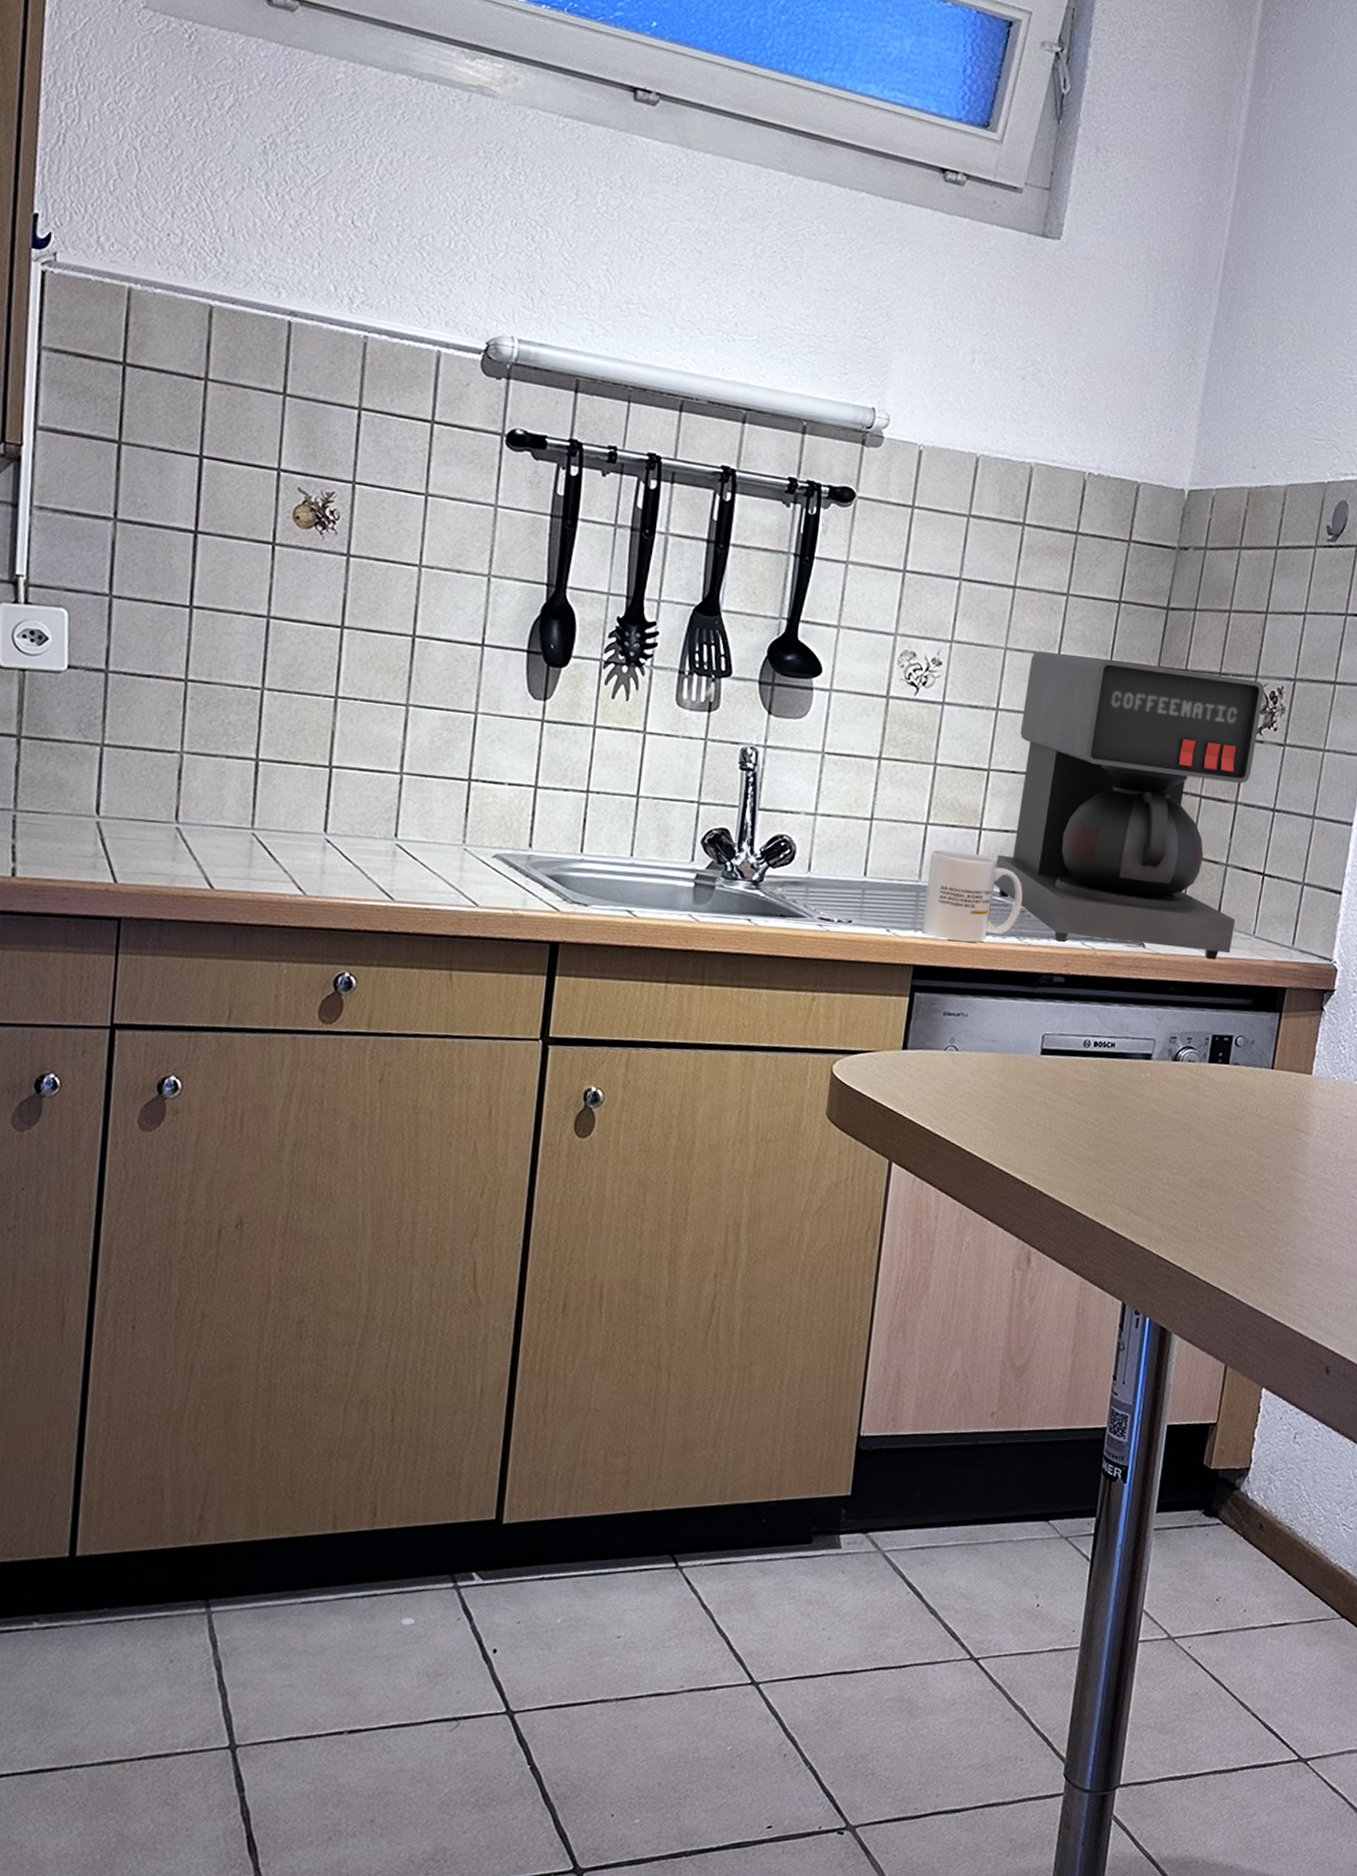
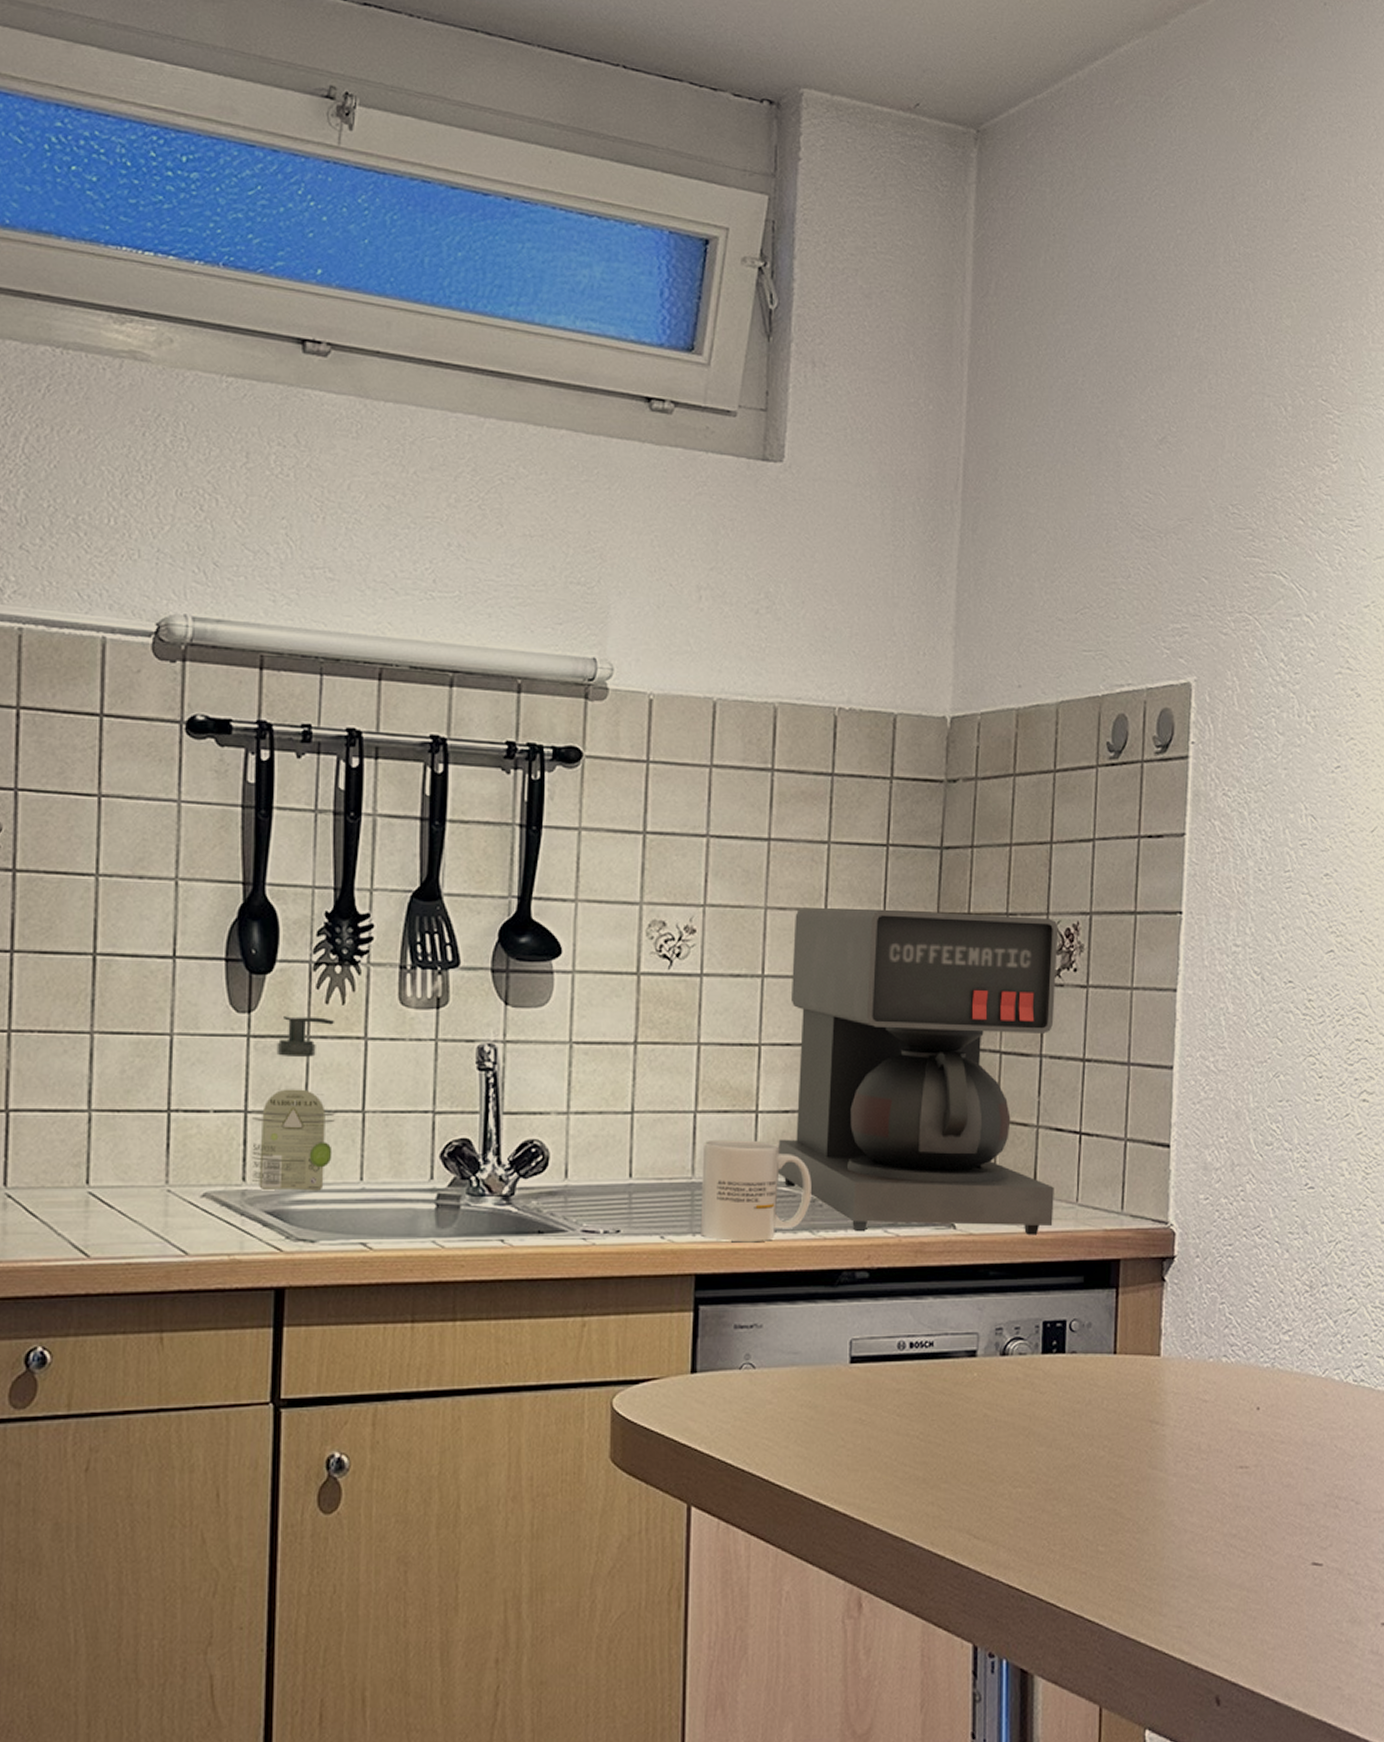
soap dispenser: none [536,705,619,862] -> present [251,1015,335,1191]

